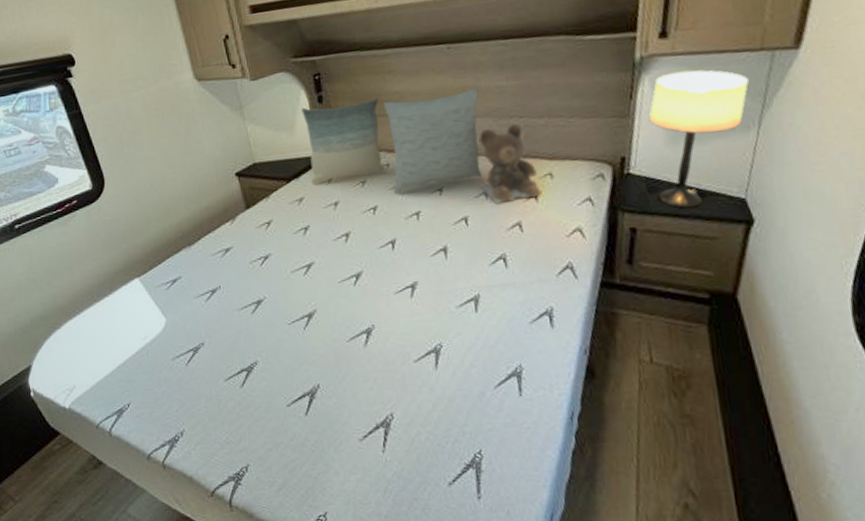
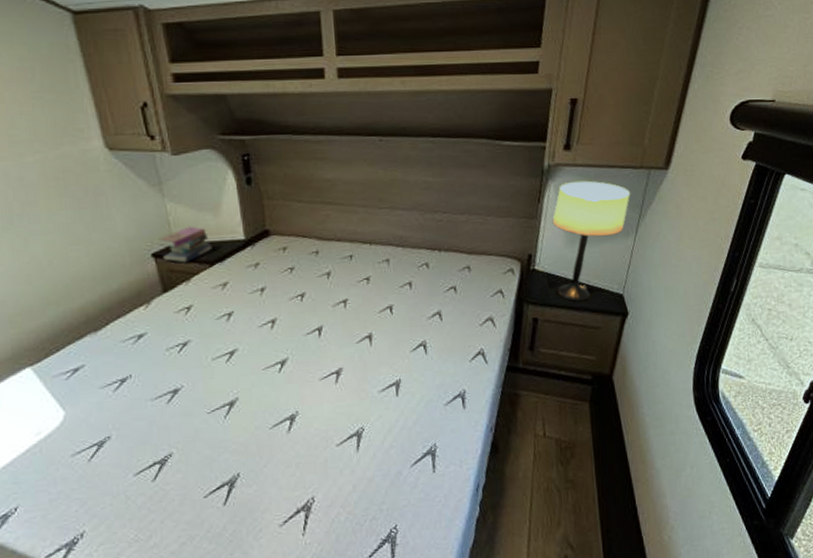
books: none [241,145,289,181] -> present [158,226,213,263]
pillow: present [301,98,385,184] -> none [228,184,314,269]
pillow: present [382,88,483,194] -> none [314,182,408,281]
teddy bear: present [478,123,543,204] -> none [405,218,461,294]

